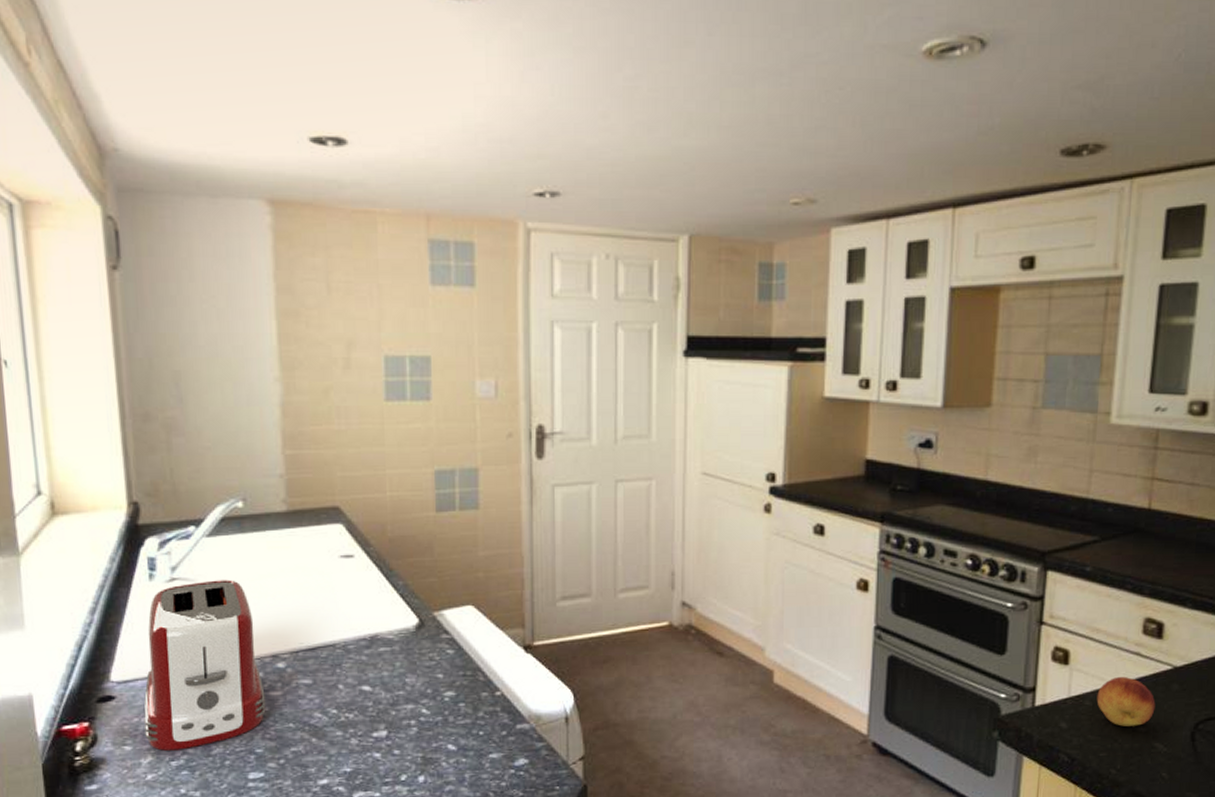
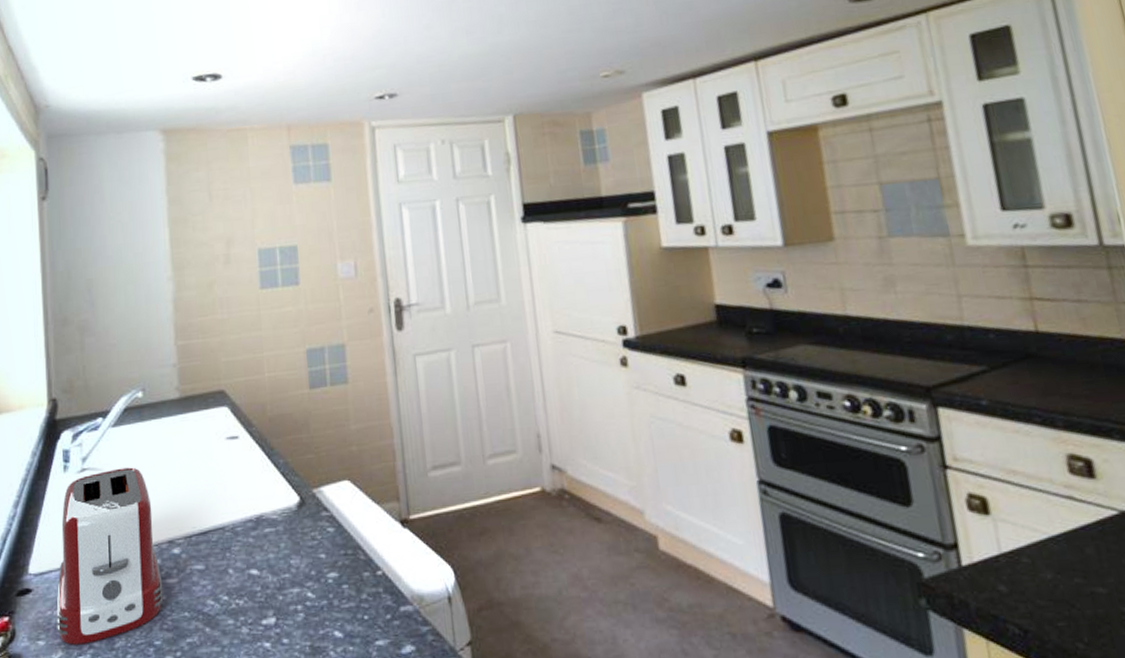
fruit: present [1096,676,1156,726] -> none [1033,525,1112,588]

